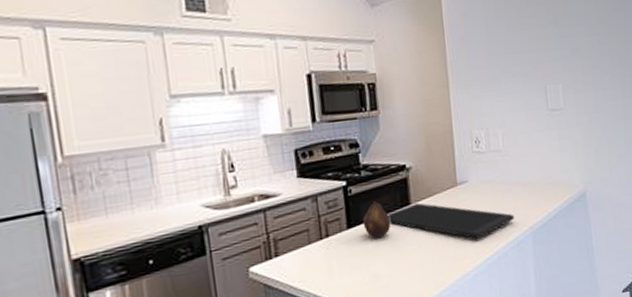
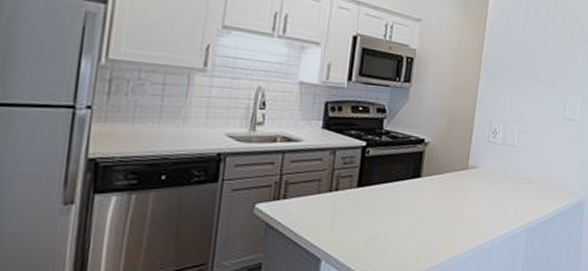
fruit: present [362,201,391,238] -> none [372,166,400,202]
cutting board: present [387,203,515,239] -> none [397,177,515,224]

